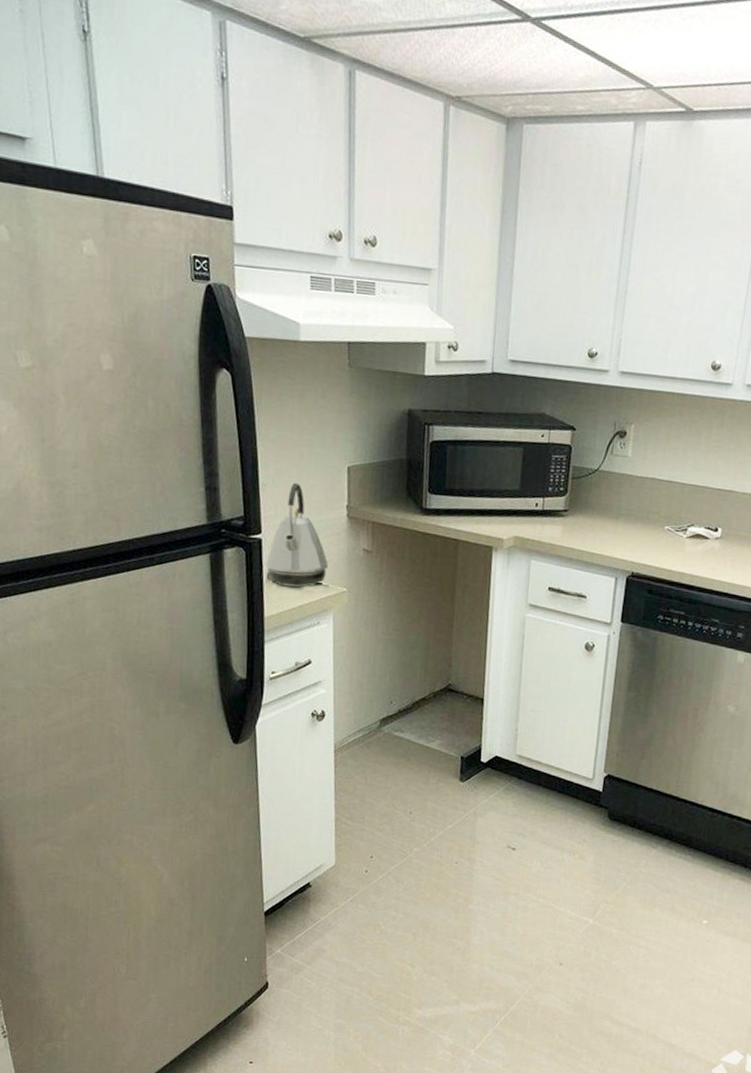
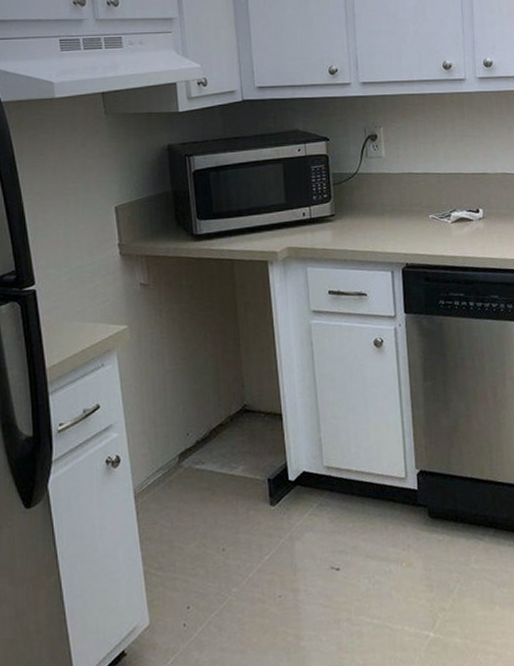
kettle: present [265,482,328,587] -> none [42,229,106,333]

